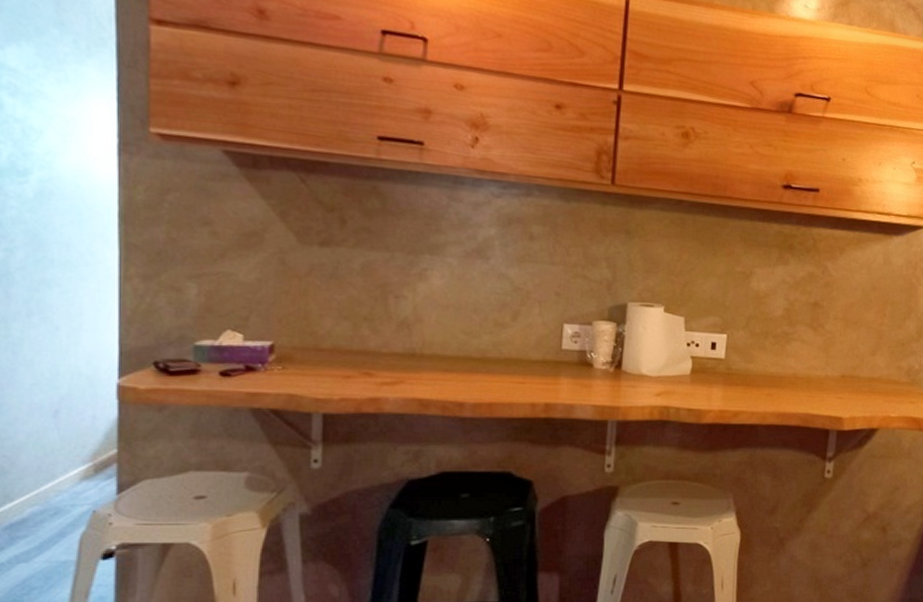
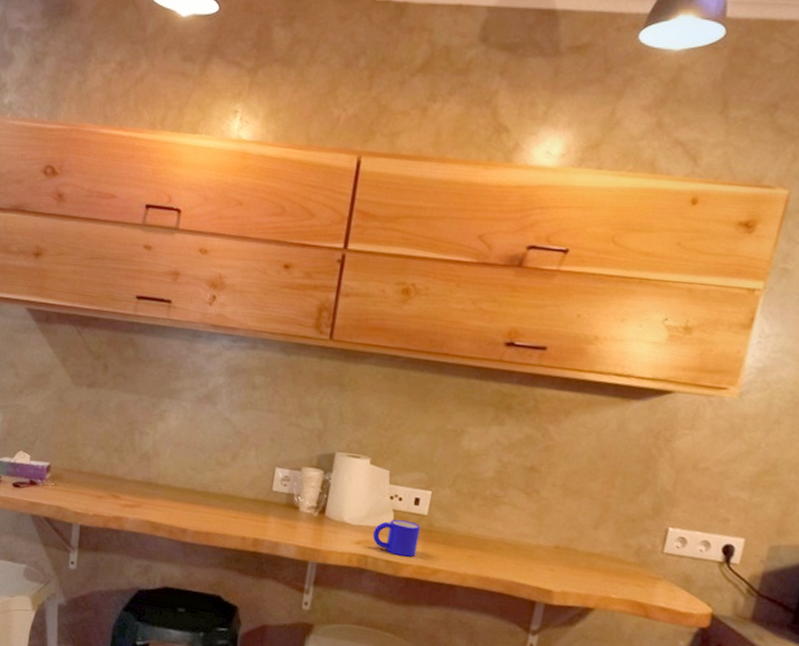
mug: none [672,366,719,403] -> present [372,519,421,557]

